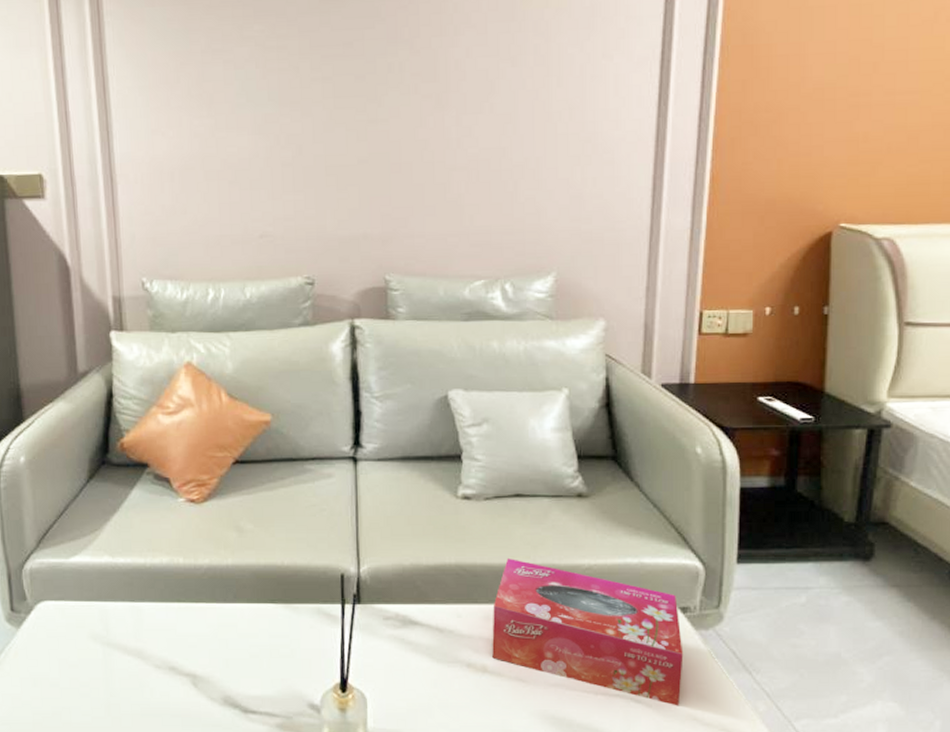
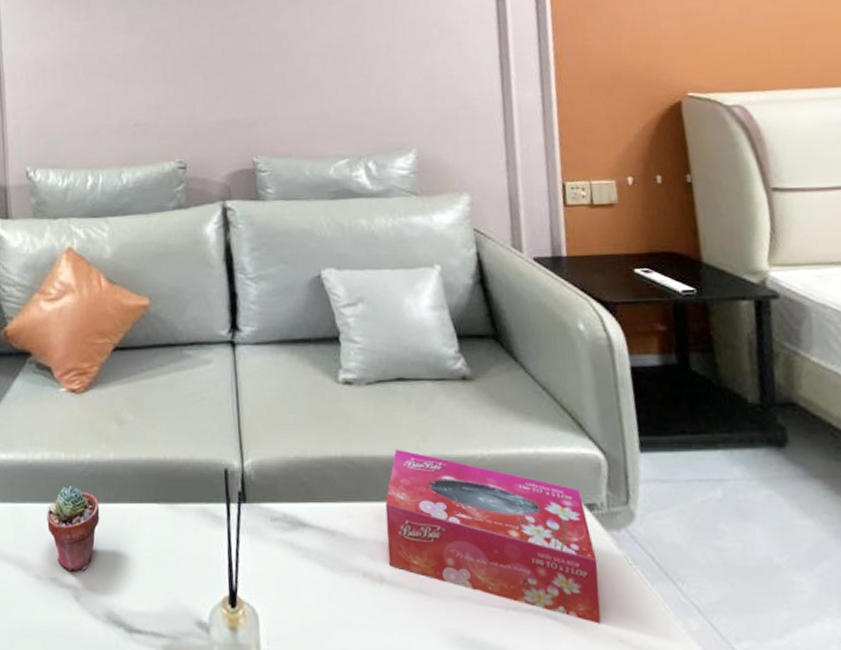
potted succulent: none [165,587,218,662] -> present [47,486,100,572]

